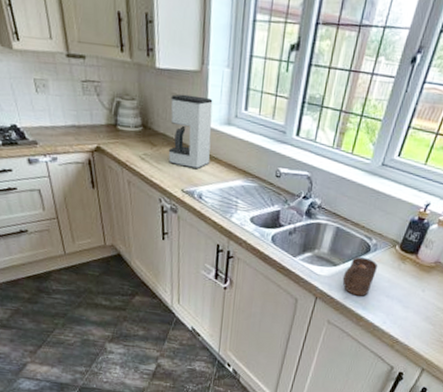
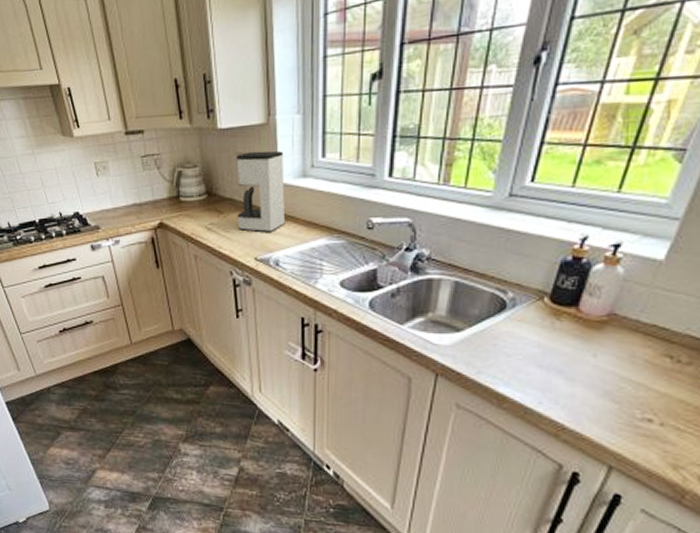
cup: present [342,256,378,296] -> none [471,316,521,369]

